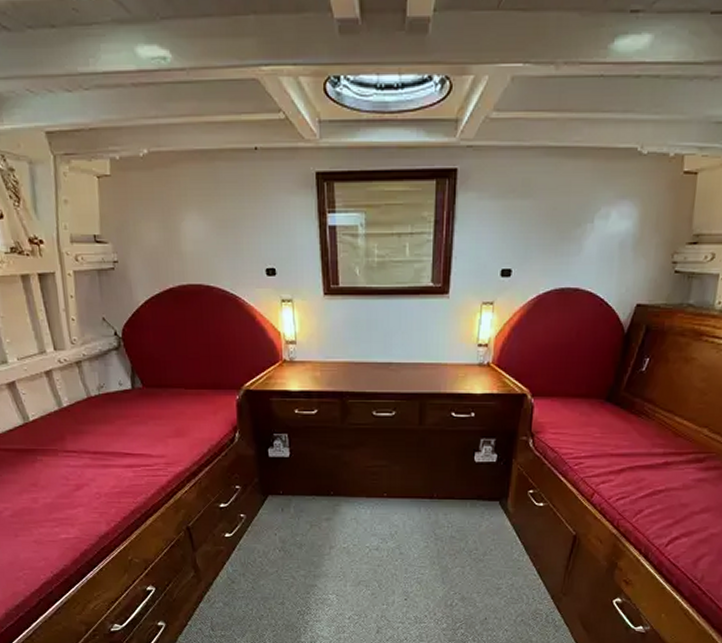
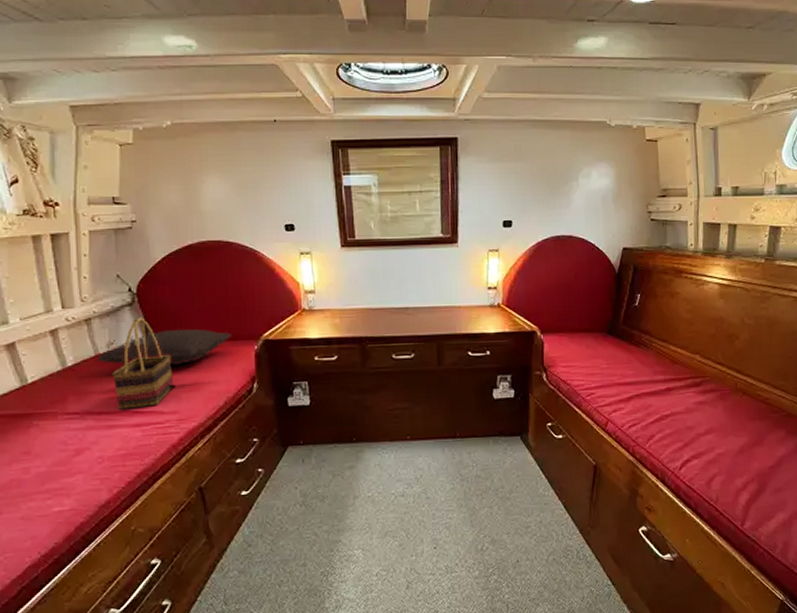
pillow: none [89,375,214,412] -> present [97,328,232,366]
woven basket: none [103,362,161,451] -> present [112,317,174,410]

